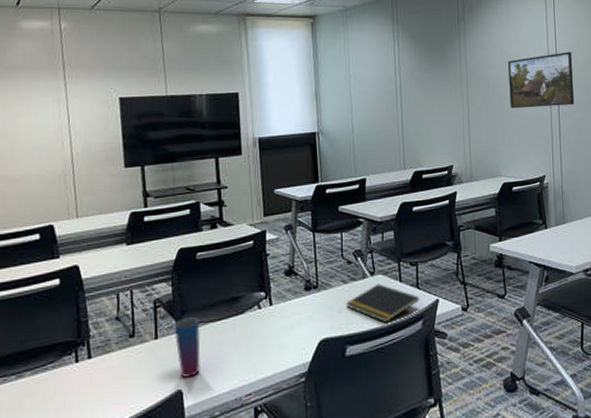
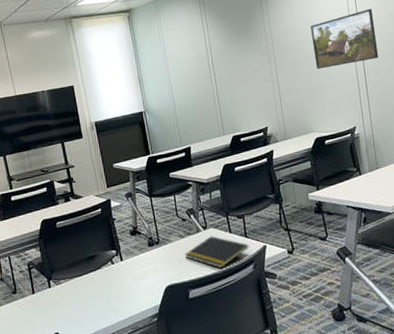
cup: present [173,317,200,378] -> none [45,275,71,323]

